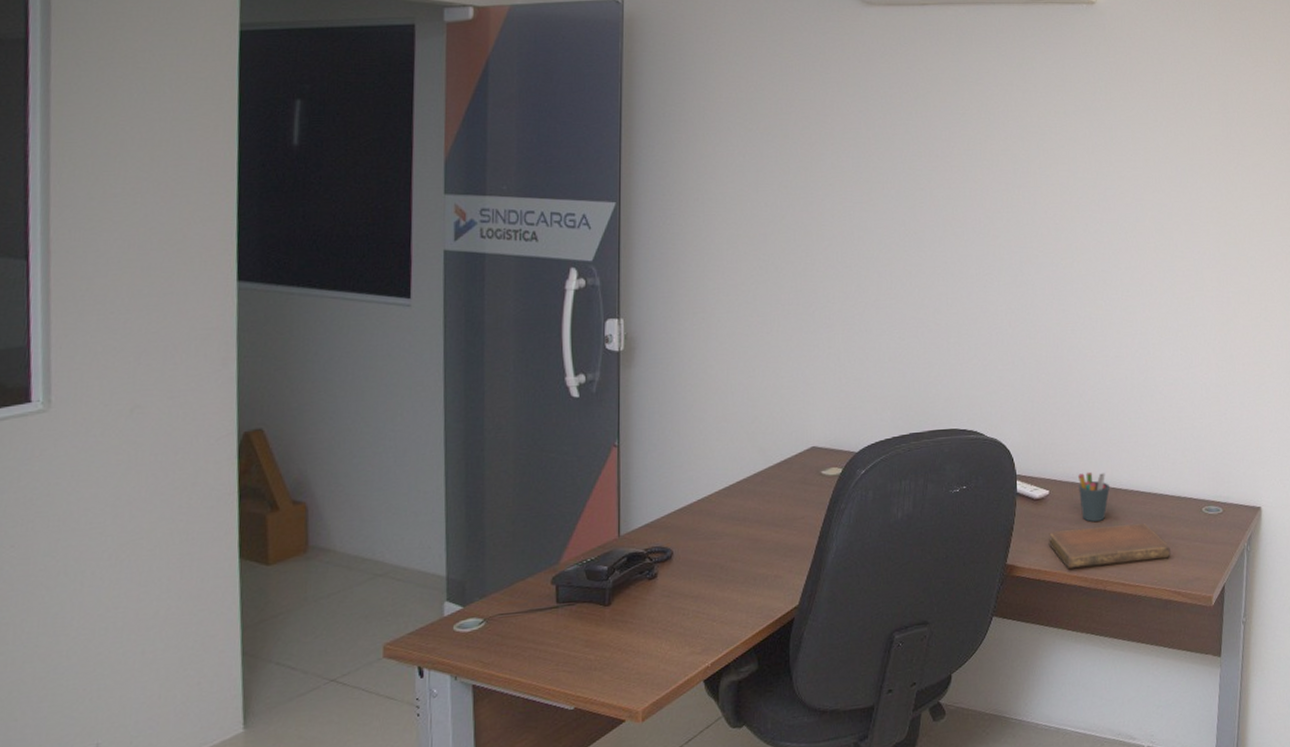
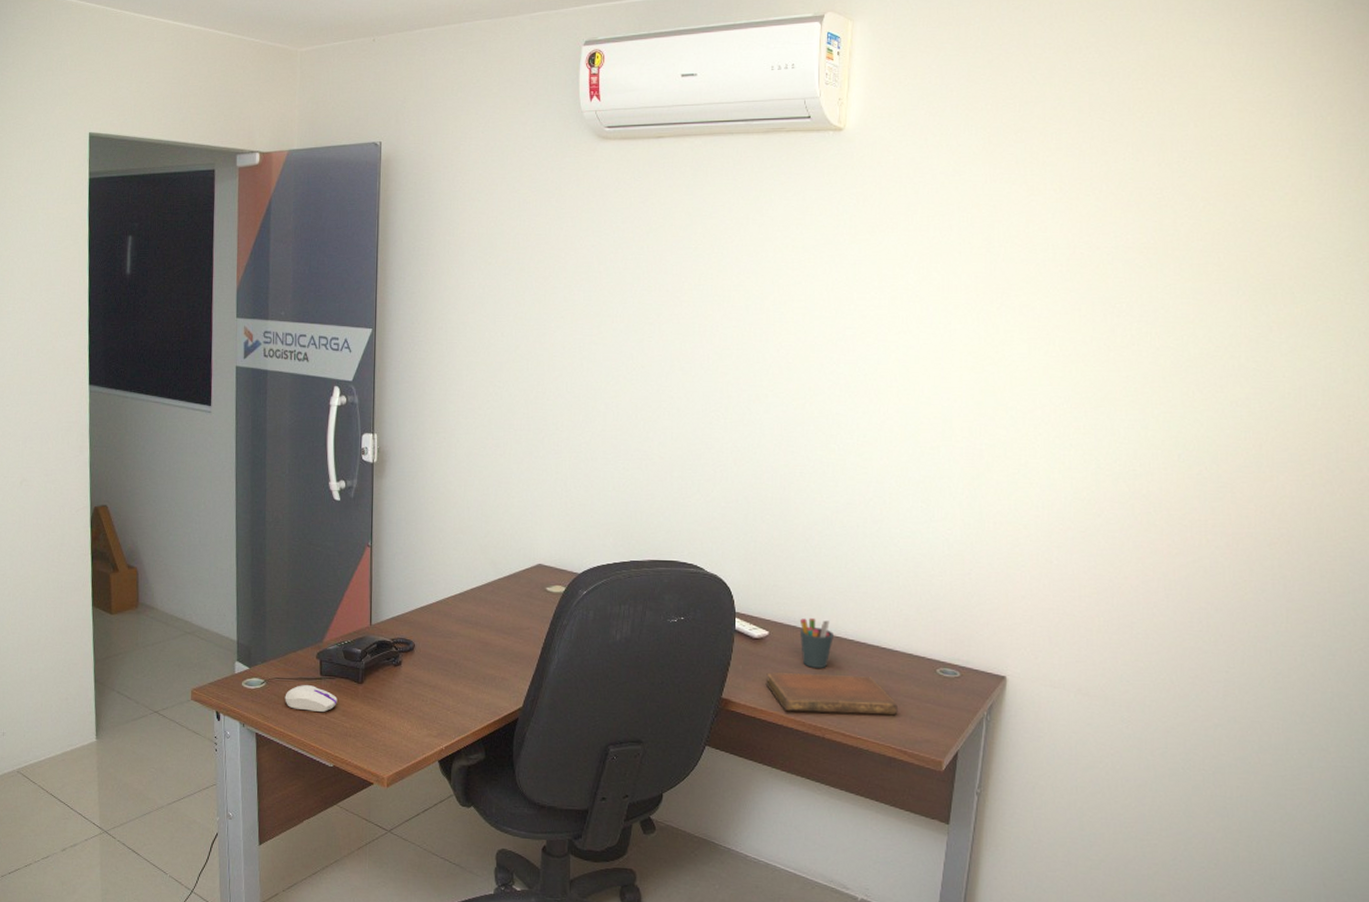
computer mouse: none [510,616,579,648] -> present [284,685,337,712]

